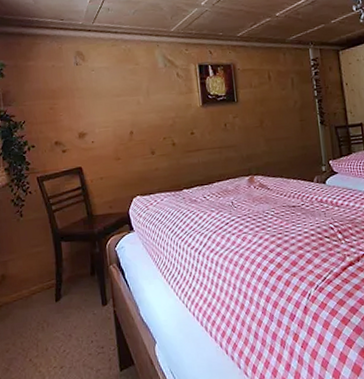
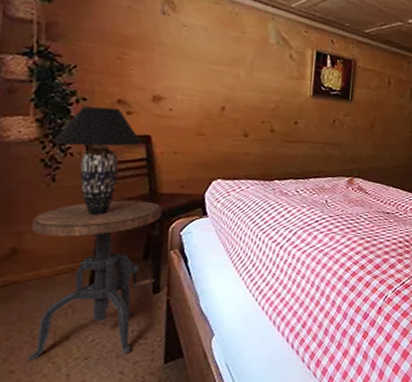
side table: none [11,223,102,370] -> present [27,200,162,360]
table lamp: none [17,149,76,241] -> present [52,106,142,215]

